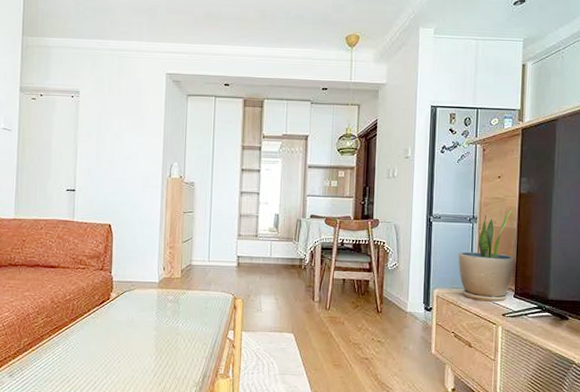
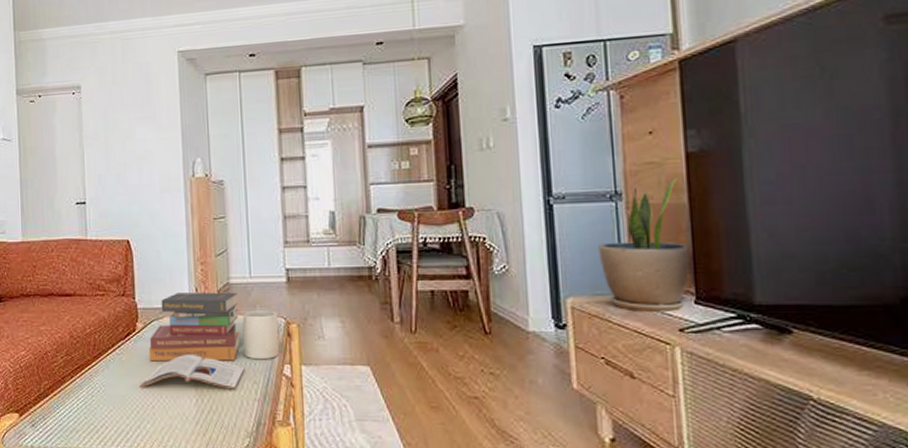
magazine: none [109,319,198,349] -> present [139,354,245,390]
books: none [119,270,198,327] -> present [148,292,241,362]
mug: none [198,287,228,326] -> present [242,311,280,360]

